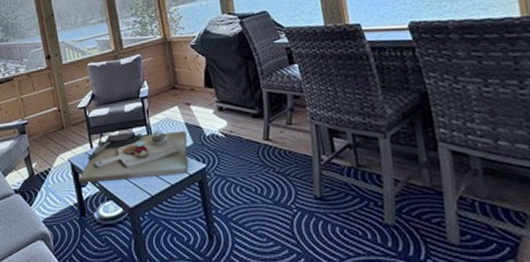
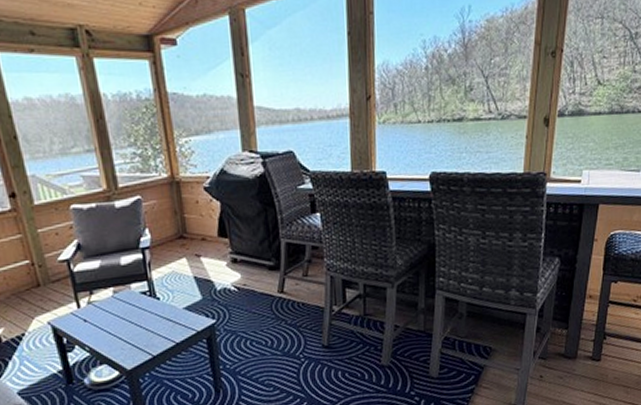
decorative tray: present [79,130,188,184] -> none [63,284,196,349]

